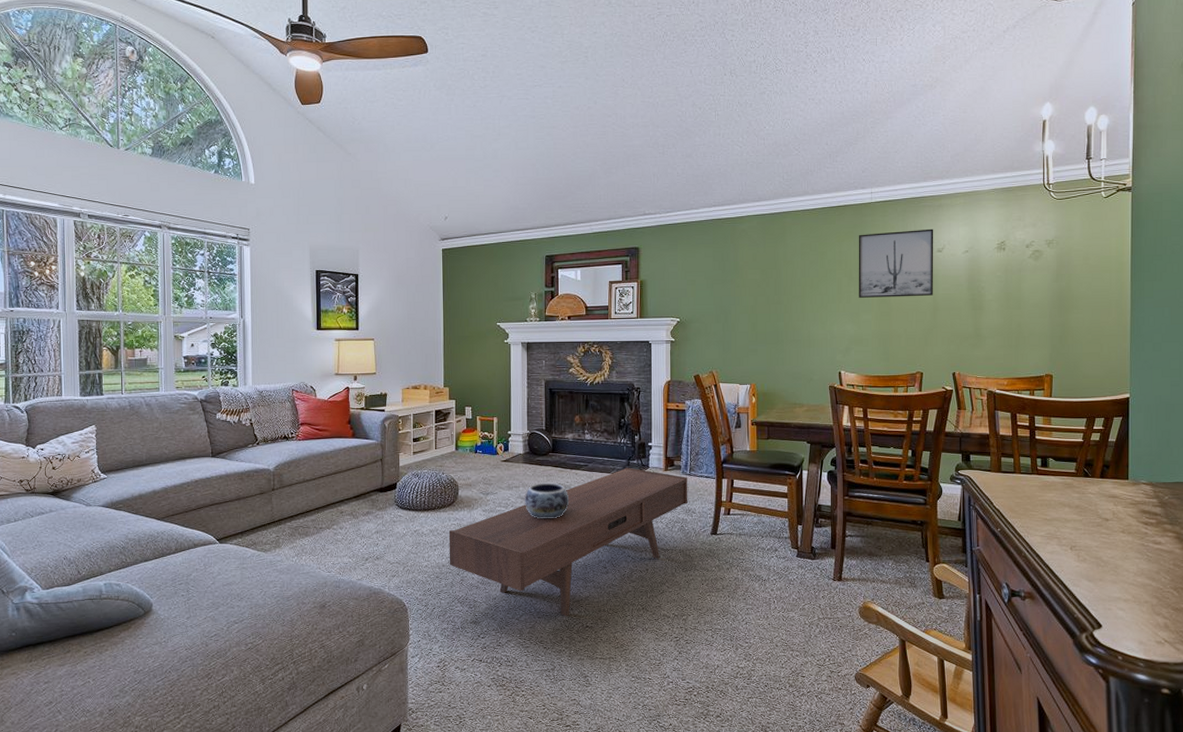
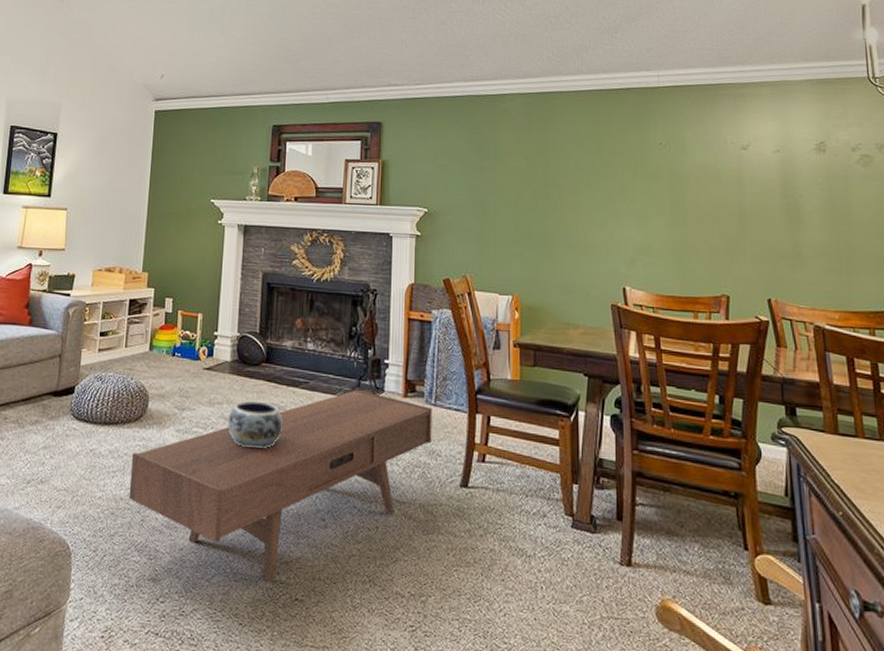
wall art: present [858,228,934,298] -> none [643,121,739,202]

